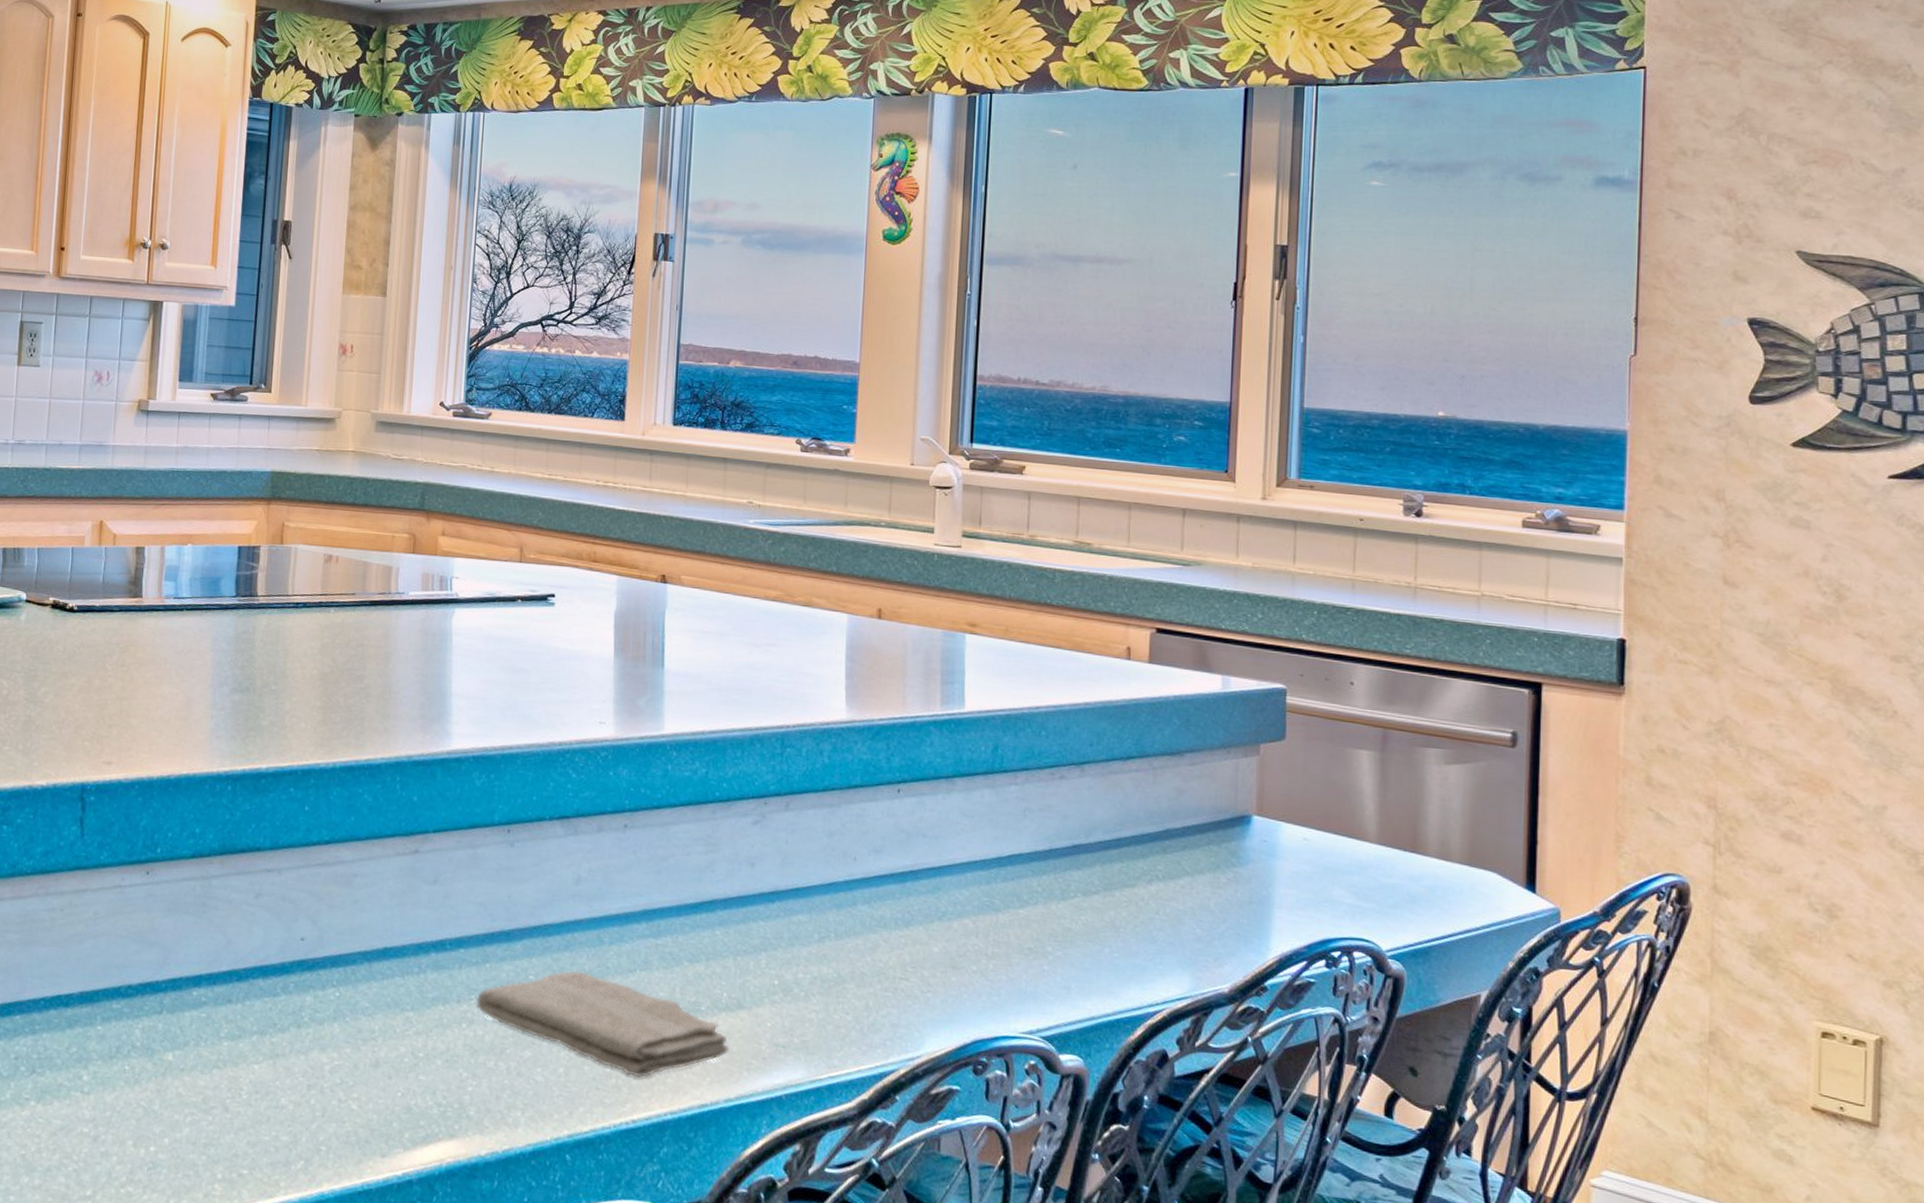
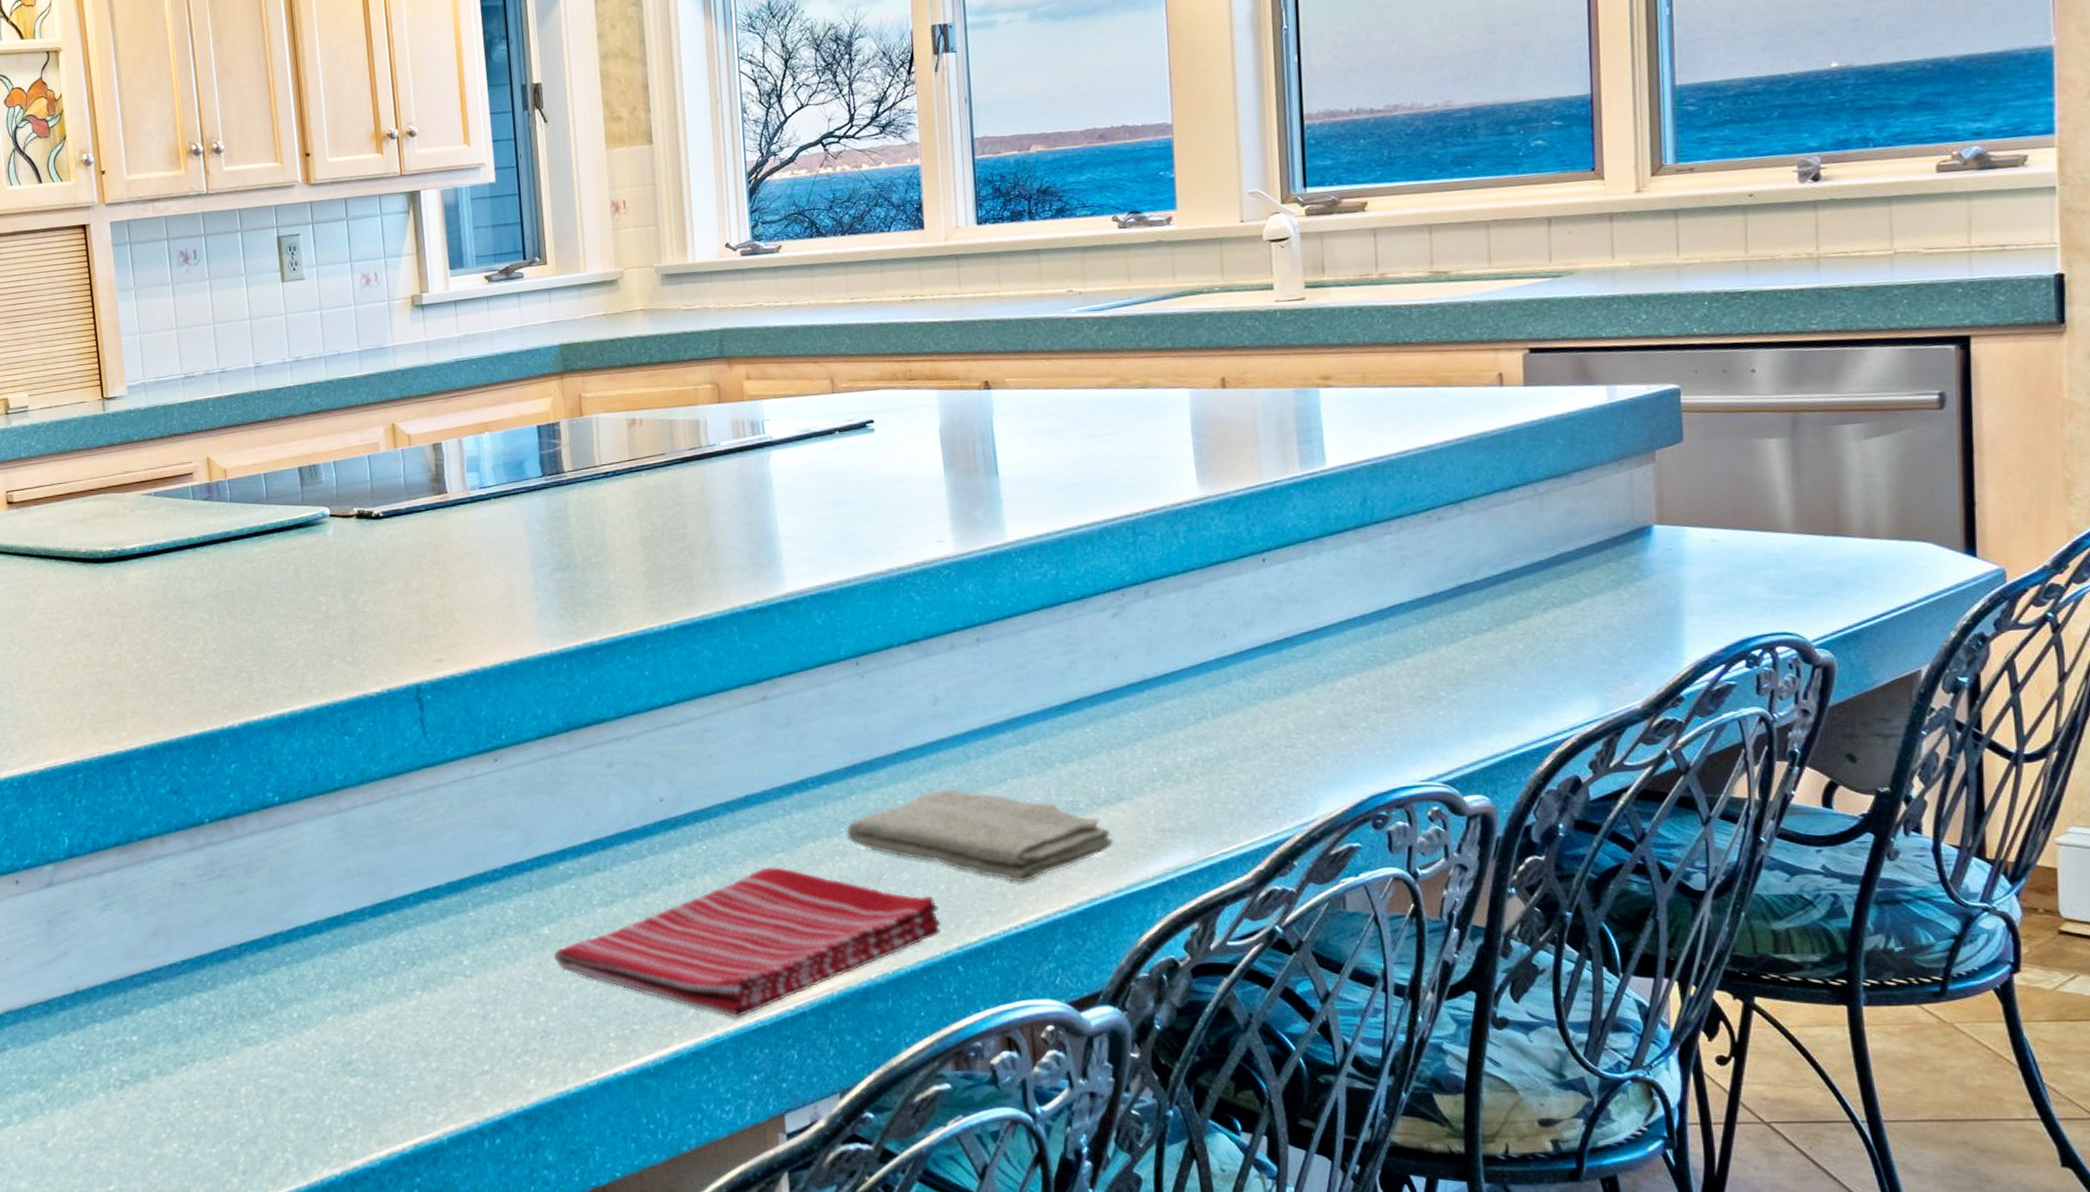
dish towel: none [174,1024,555,1178] -> present [554,867,941,1019]

